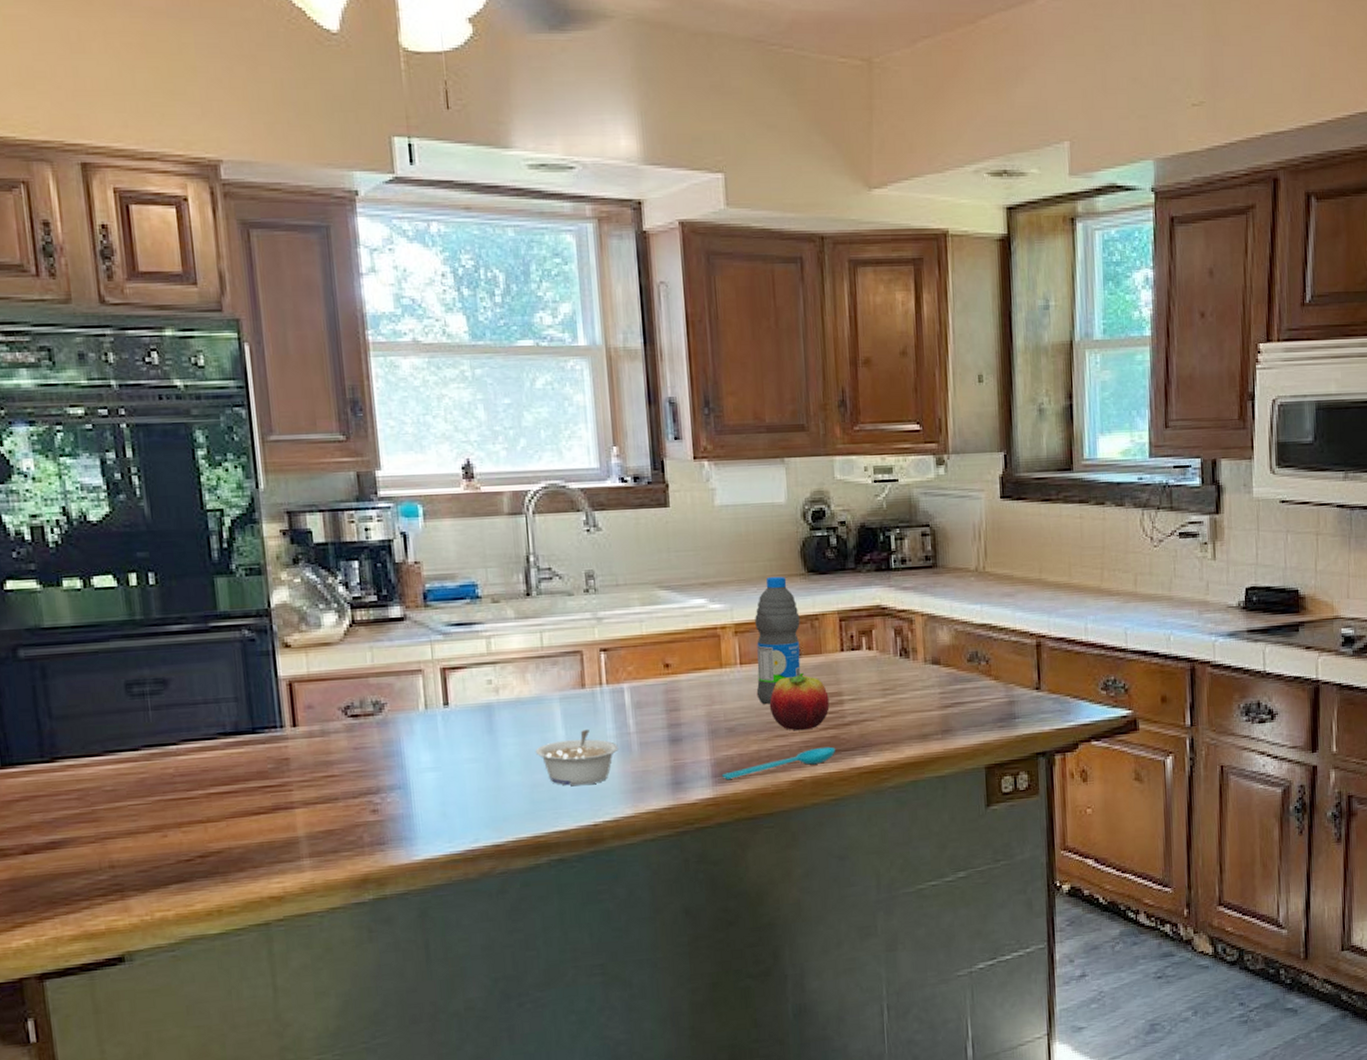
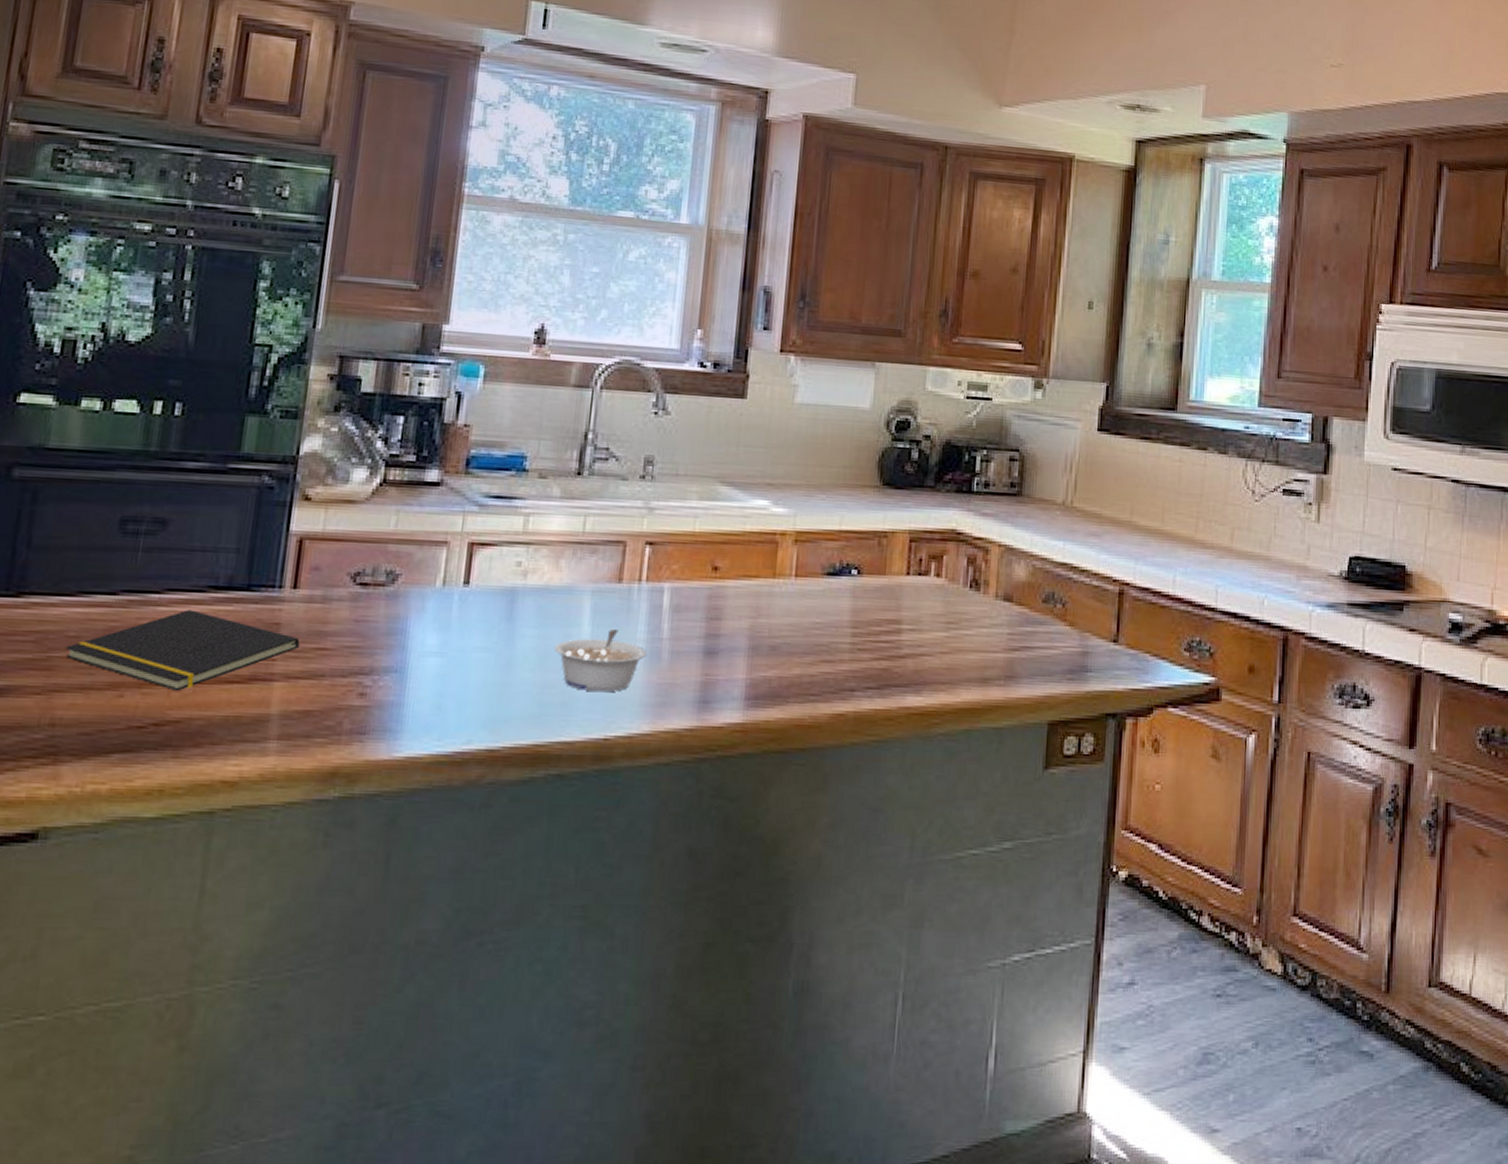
notepad: none [106,755,310,827] -> present [65,609,300,692]
spoon: present [721,746,836,779] -> none [755,679,886,704]
water bottle: present [755,576,801,705] -> none [808,485,868,625]
fruit: present [769,672,830,731] -> none [820,593,887,658]

